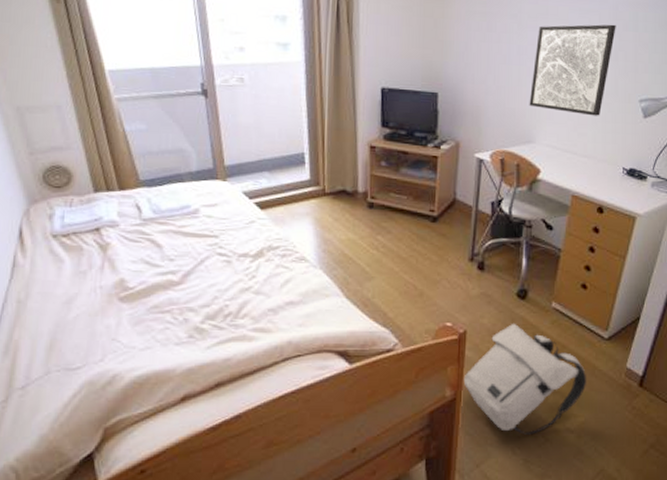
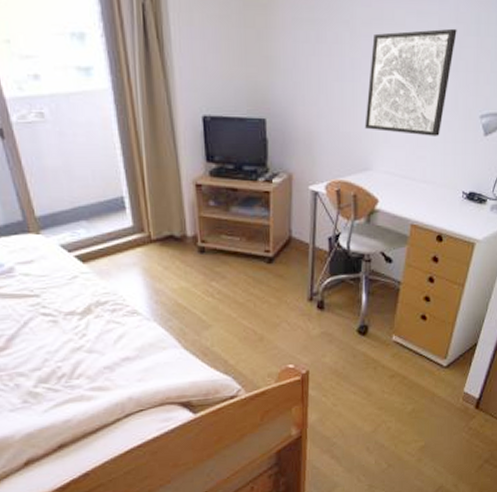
backpack: present [463,323,587,434] -> none [308,359,427,463]

